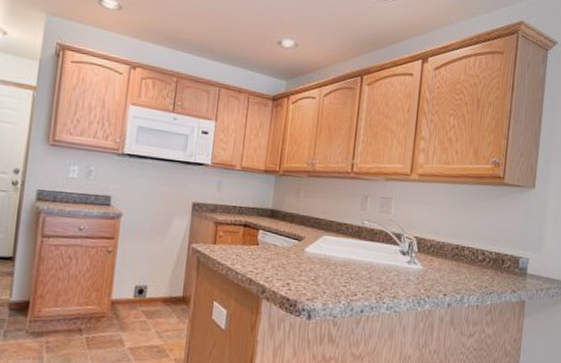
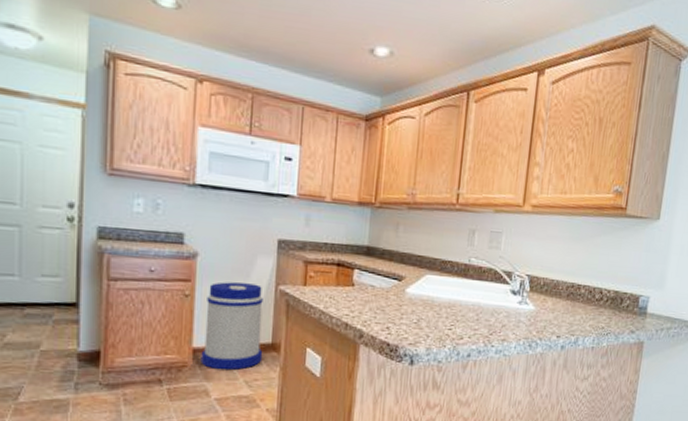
trash can: none [118,240,177,321] -> present [201,282,263,370]

